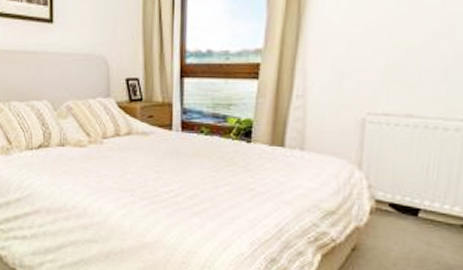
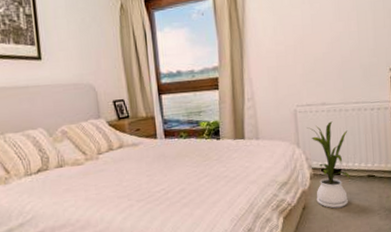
house plant: none [374,141,442,260] -> present [307,121,350,209]

